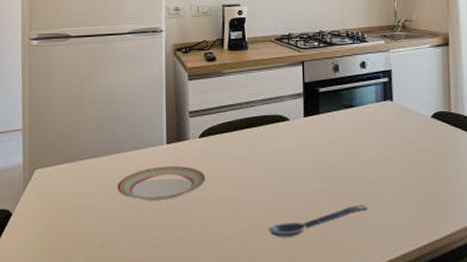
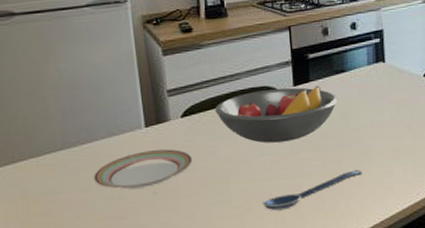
fruit bowl: none [230,118,346,170] -> present [215,85,338,143]

